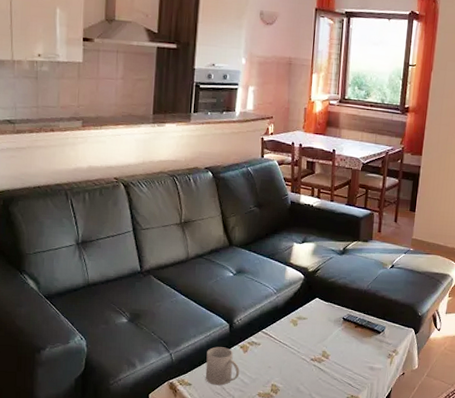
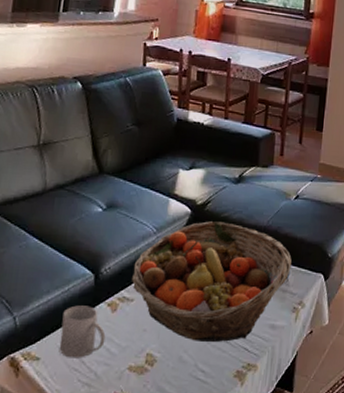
fruit basket: none [257,285,388,378] -> present [131,221,292,342]

